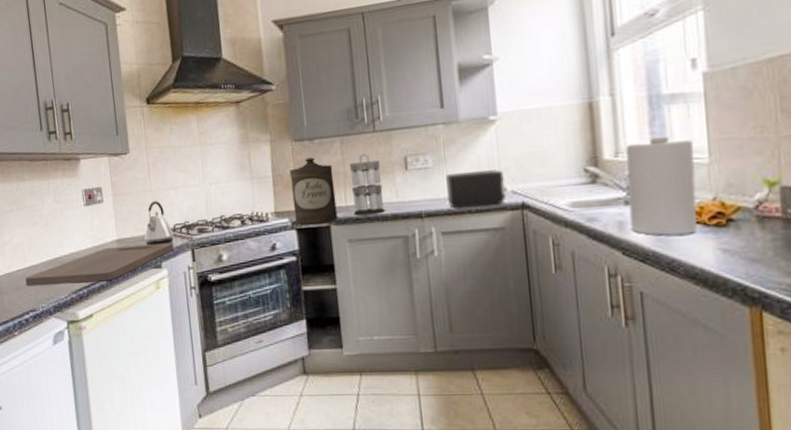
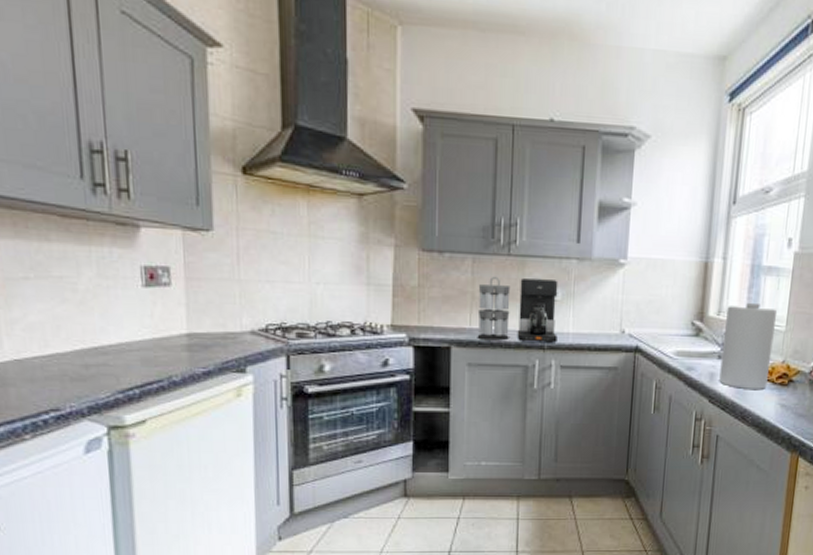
cutting board: present [25,242,175,287] -> none [45,341,265,382]
kettle: present [144,201,174,245] -> none [225,294,266,346]
canister: present [289,157,338,225] -> none [413,271,461,344]
coffee maker: none [388,148,435,213] -> present [517,278,558,343]
toaster: present [446,169,506,208] -> none [569,310,624,345]

